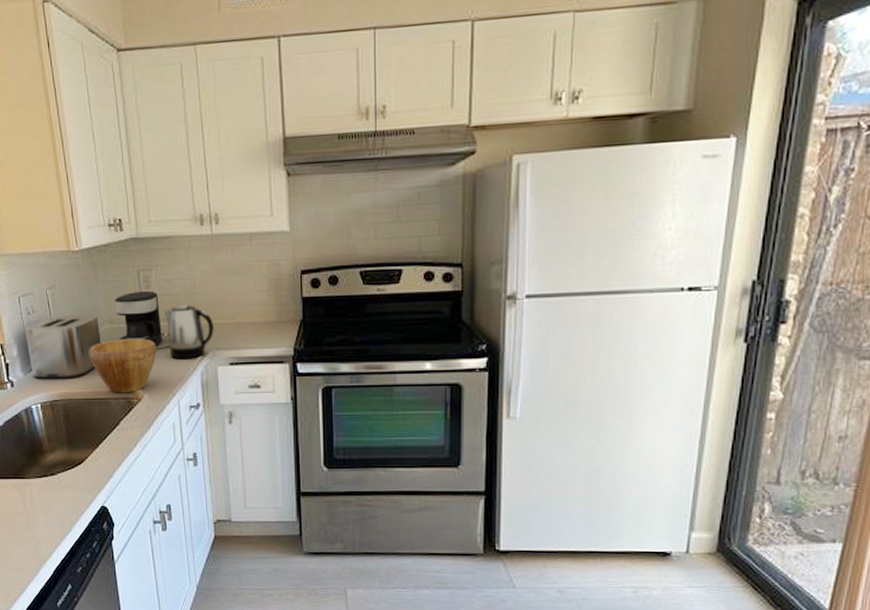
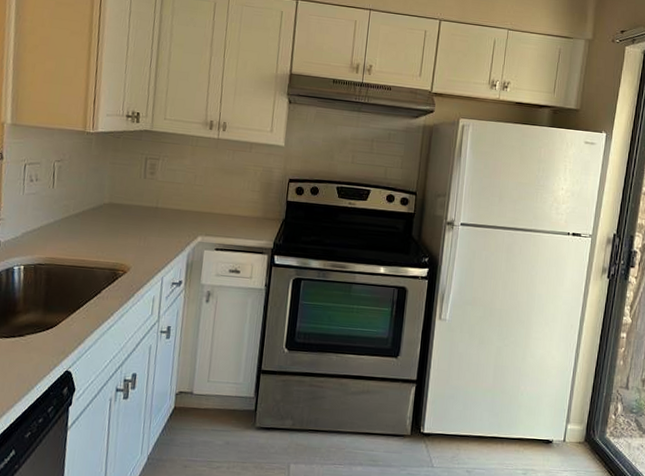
toaster: present [24,315,101,379] -> none [22,186,100,246]
bowl: present [89,338,157,393] -> none [83,215,151,265]
coffee maker: present [114,290,170,351] -> none [116,175,165,230]
kettle: present [165,304,214,360] -> none [161,192,207,241]

